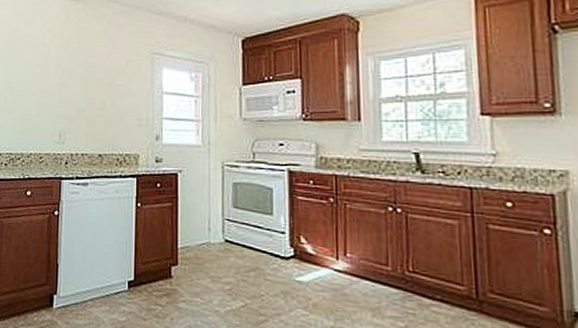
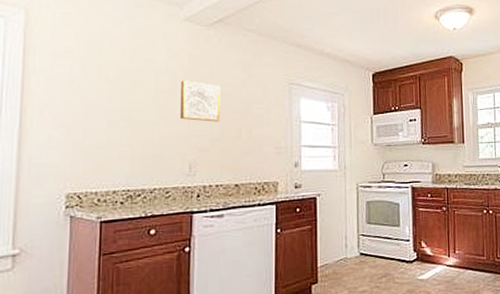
wall art: none [53,53,87,93] -> present [181,80,221,122]

